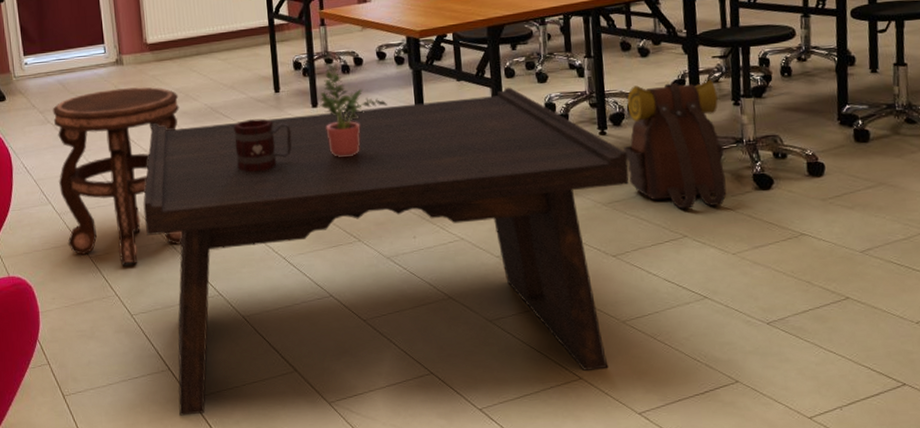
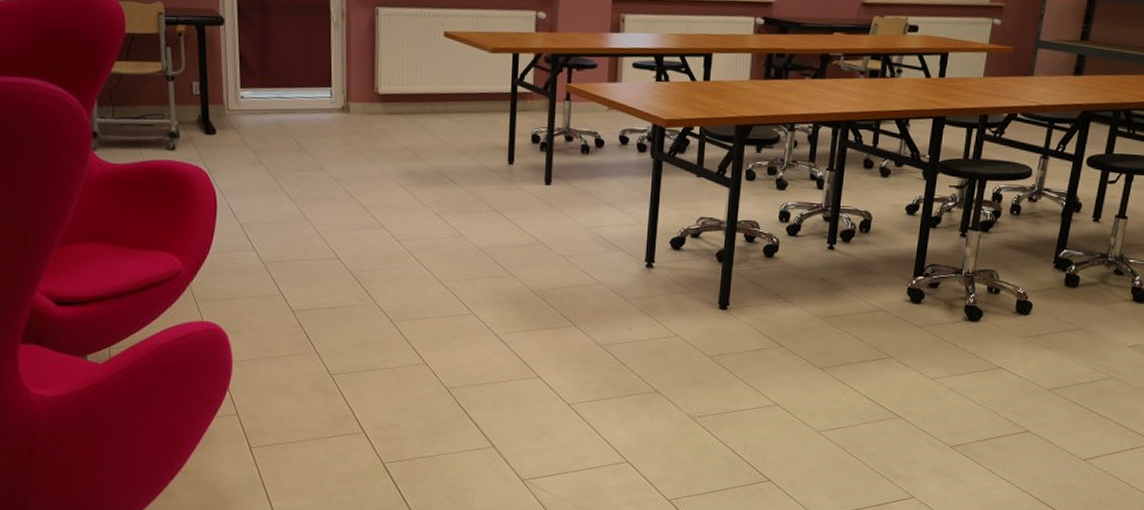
side table: present [52,87,182,266] -> none [267,136,406,324]
coffee table: present [143,87,629,416] -> none [354,180,851,479]
mug: present [233,118,292,172] -> none [459,188,521,244]
potted plant: present [320,63,387,158] -> none [554,142,623,241]
backpack: present [622,79,727,209] -> none [847,205,947,331]

